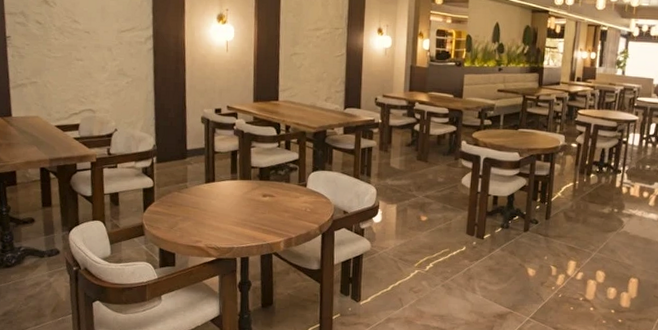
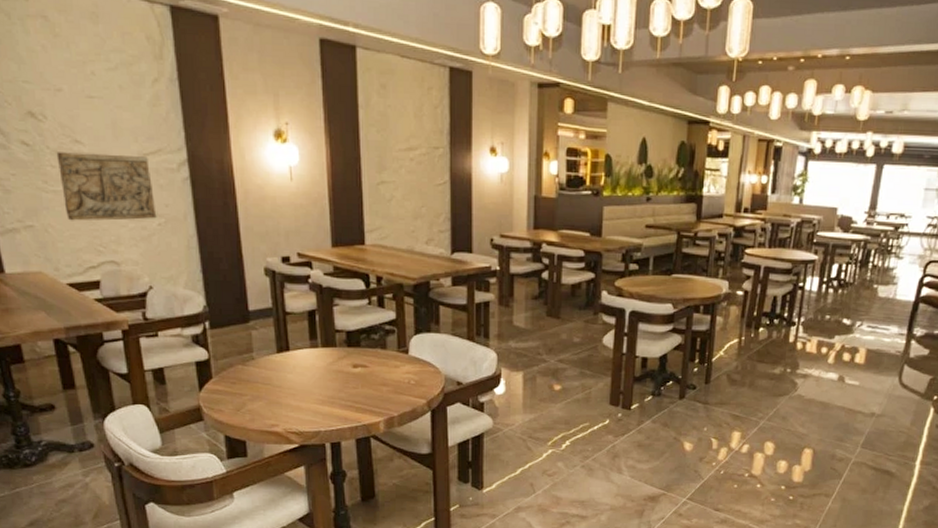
stone relief: none [59,29,126,79] -> present [56,152,157,221]

